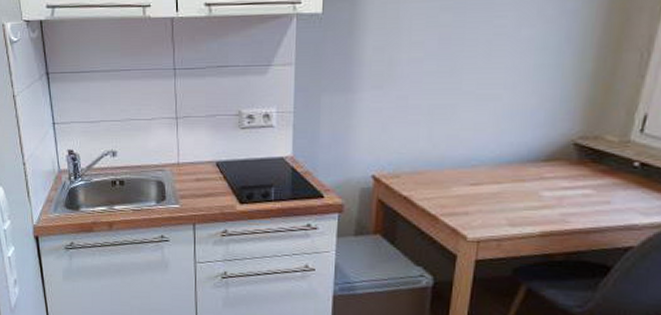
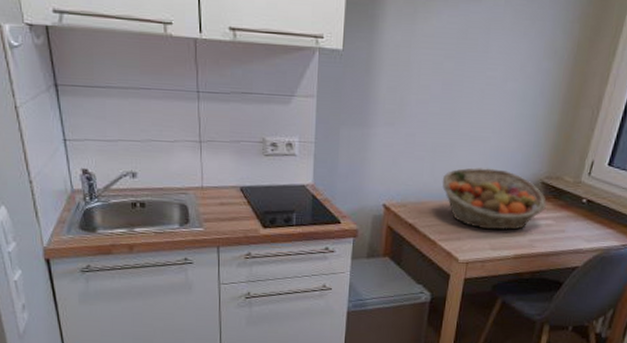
fruit basket: none [442,130,583,203] -> present [442,167,547,230]

